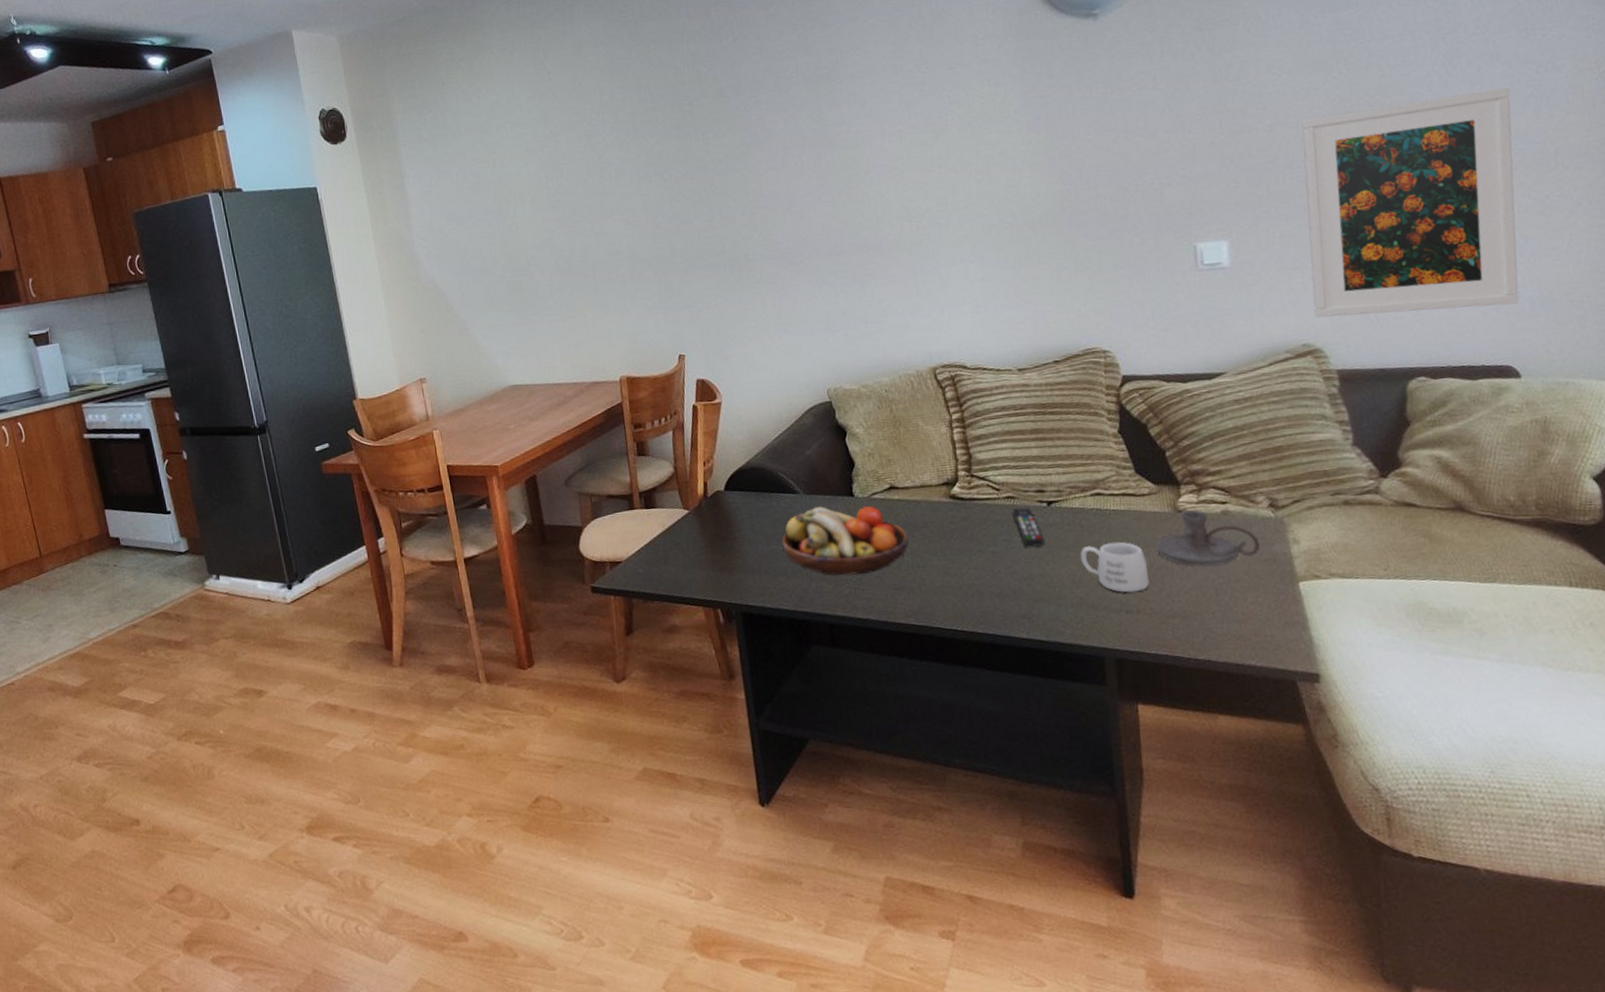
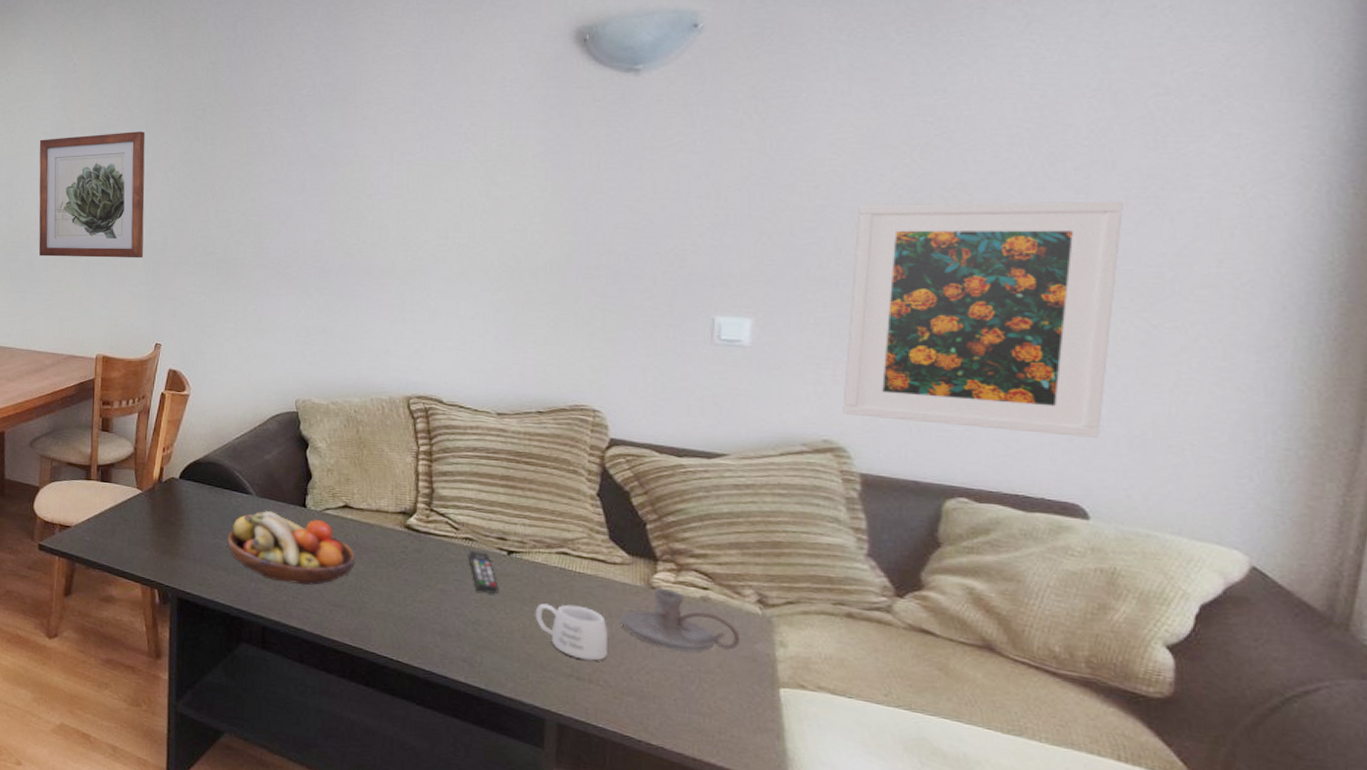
wall art: none [524,134,652,282] -> present [38,131,146,259]

